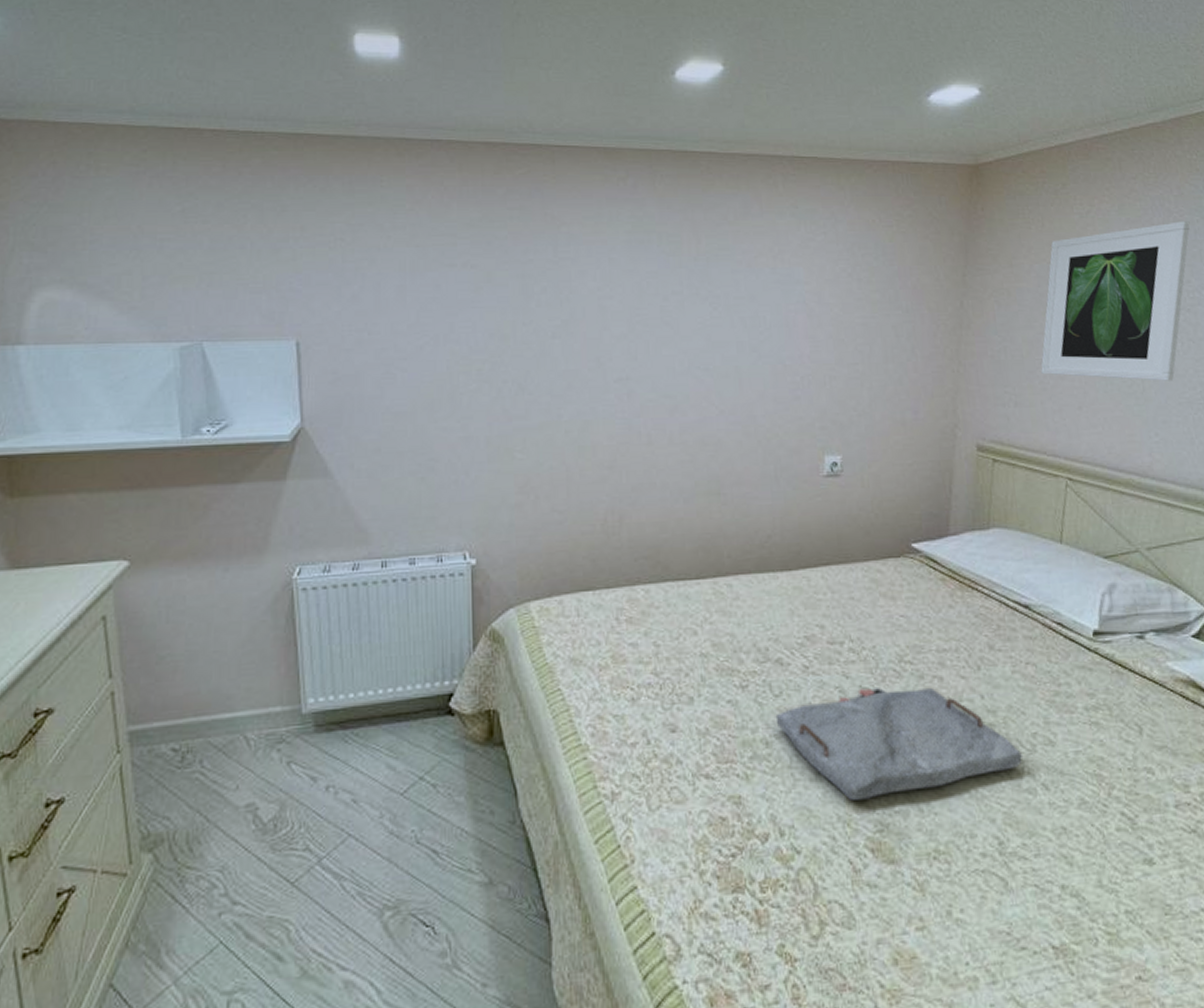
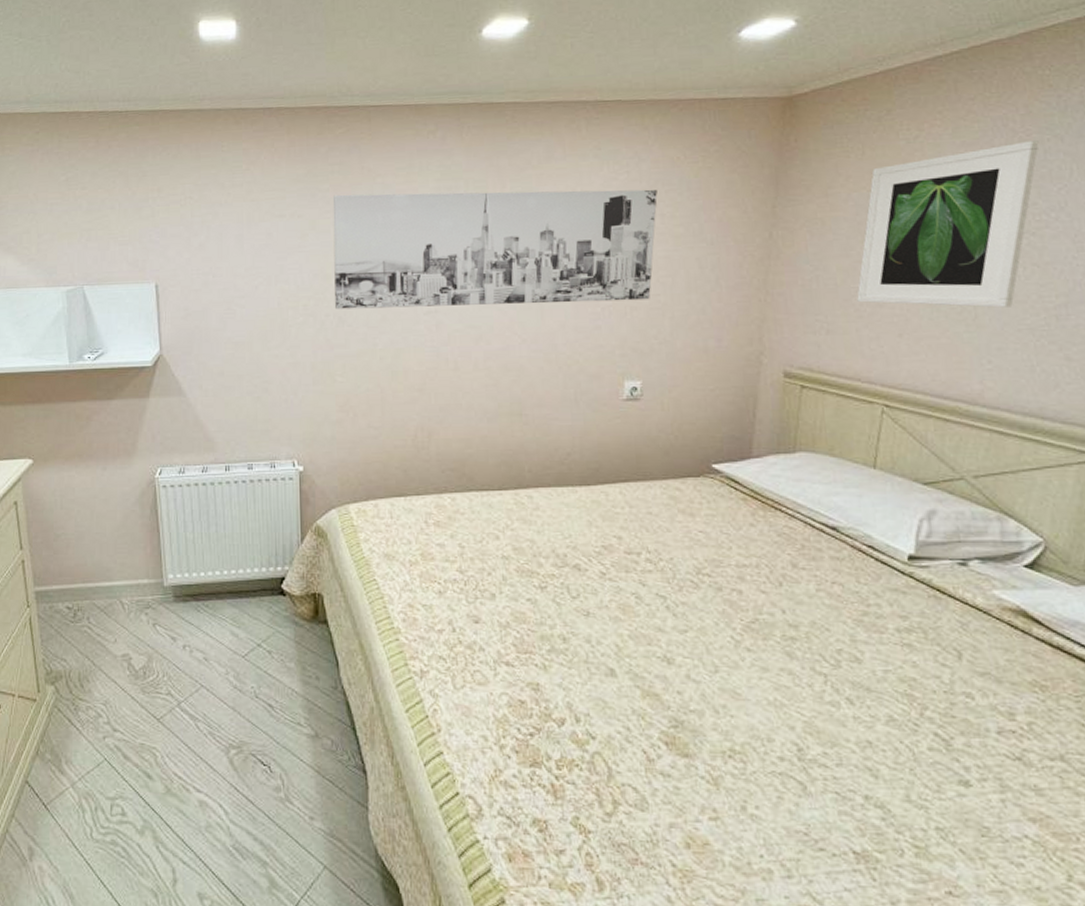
wall art: none [511,243,854,375] -> present [332,189,658,310]
serving tray: present [775,686,1024,800] -> none [572,595,827,697]

